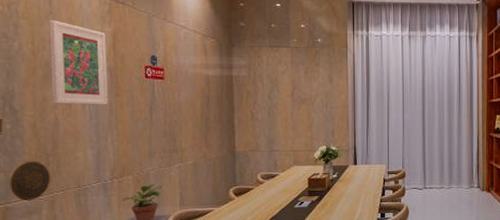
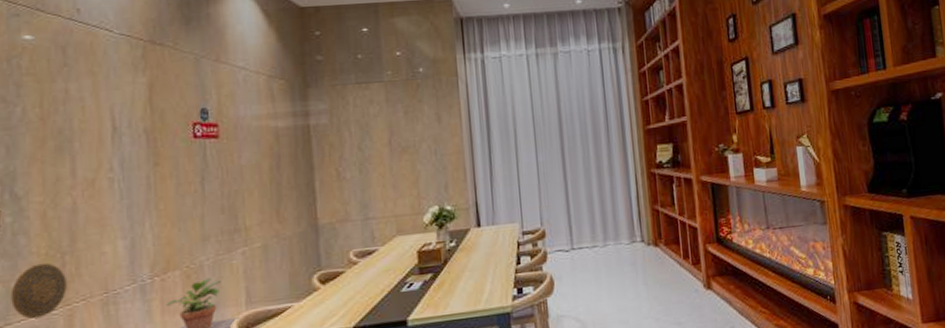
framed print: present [49,20,108,105] -> none [62,74,145,183]

